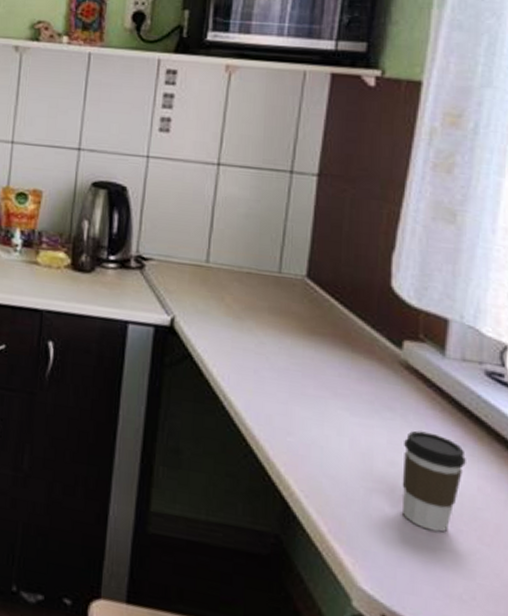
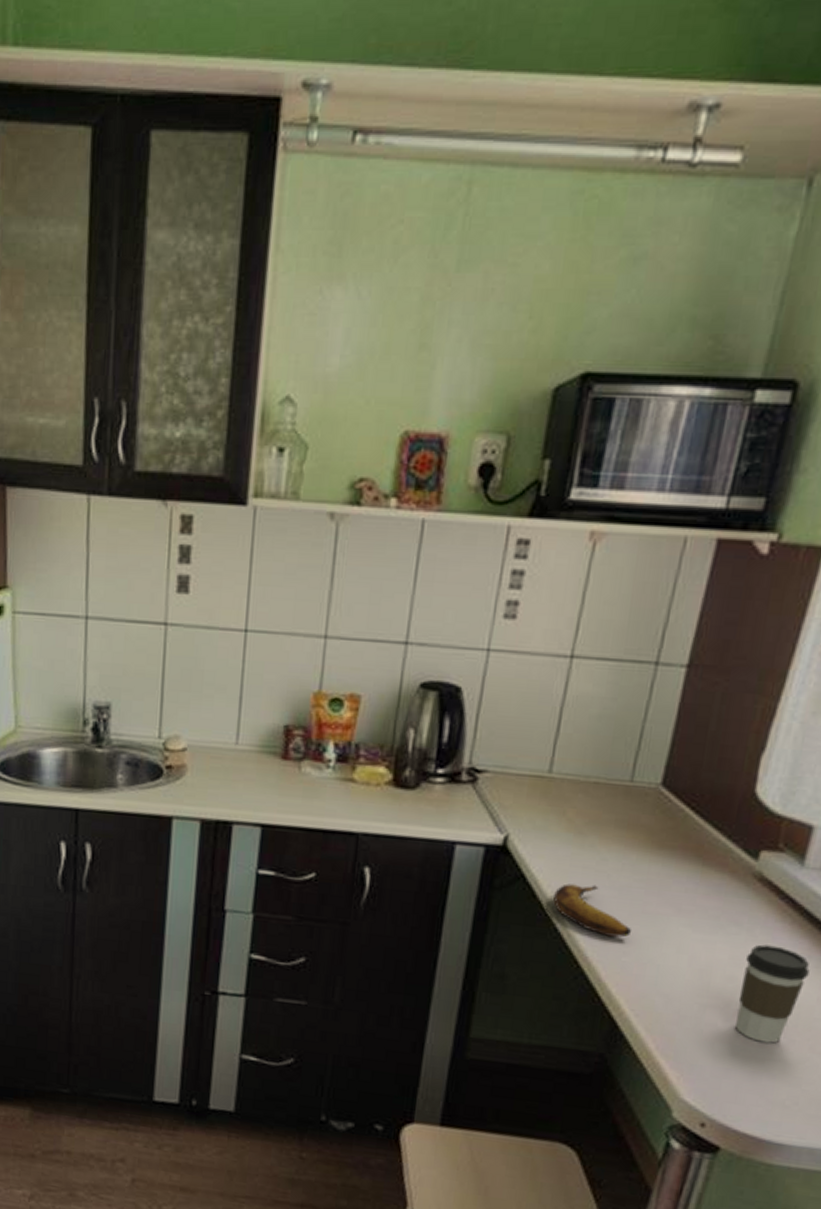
banana: none [219,364,294,418] -> present [553,884,632,938]

